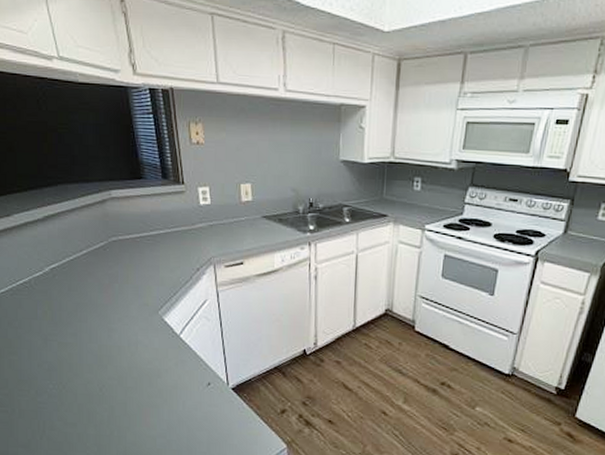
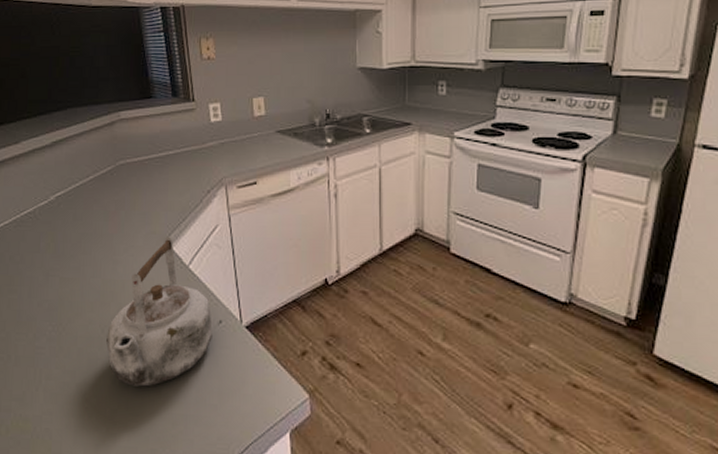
kettle: none [105,308,202,437] -> present [106,236,213,387]

